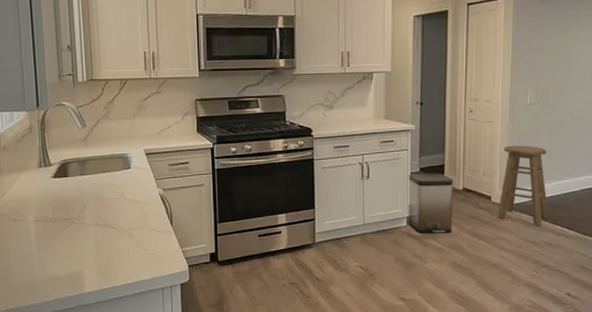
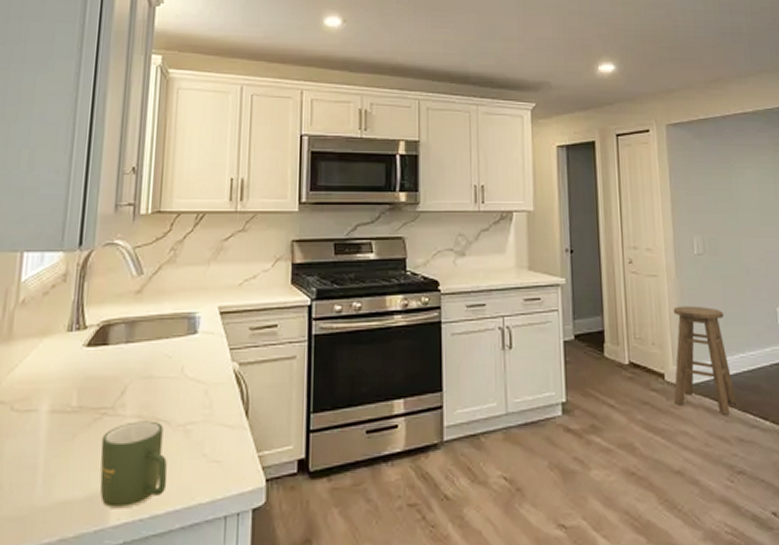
mug: none [72,227,121,282] -> present [100,420,168,509]
pedal bin: present [408,173,453,234] -> none [561,341,620,427]

